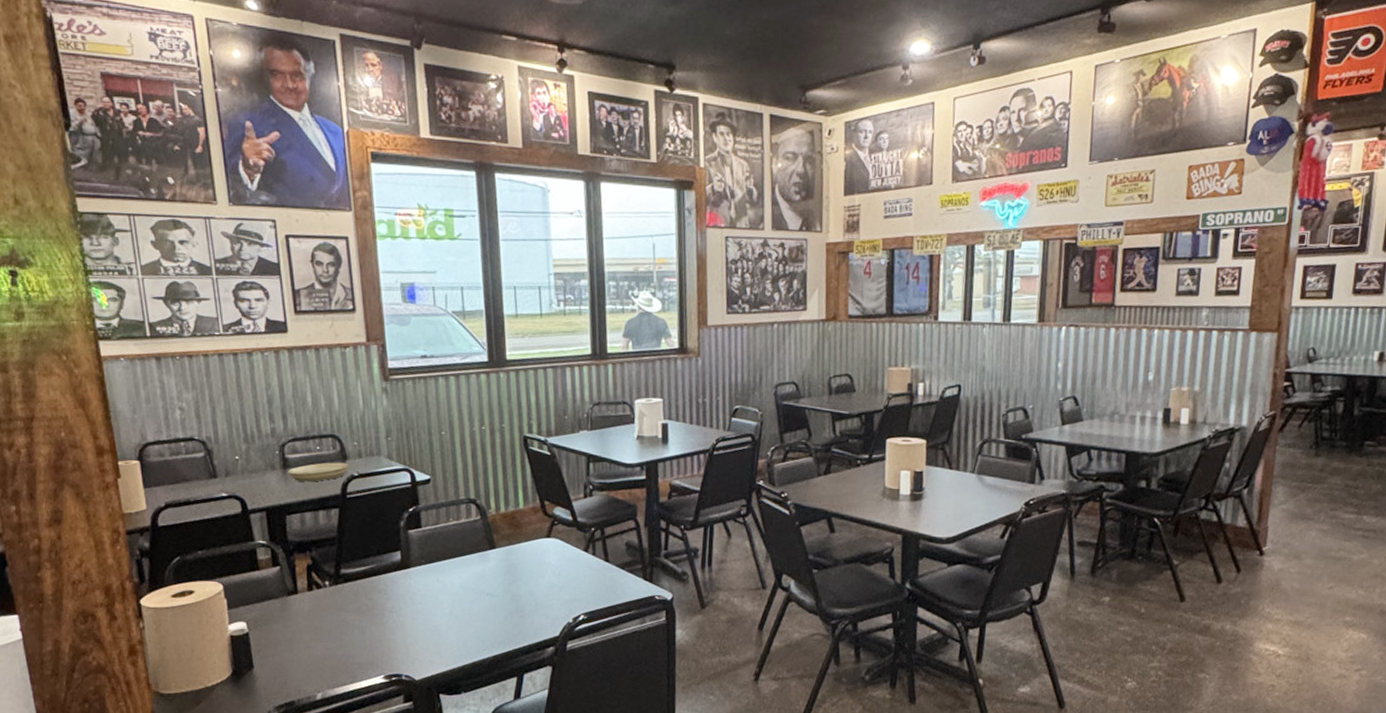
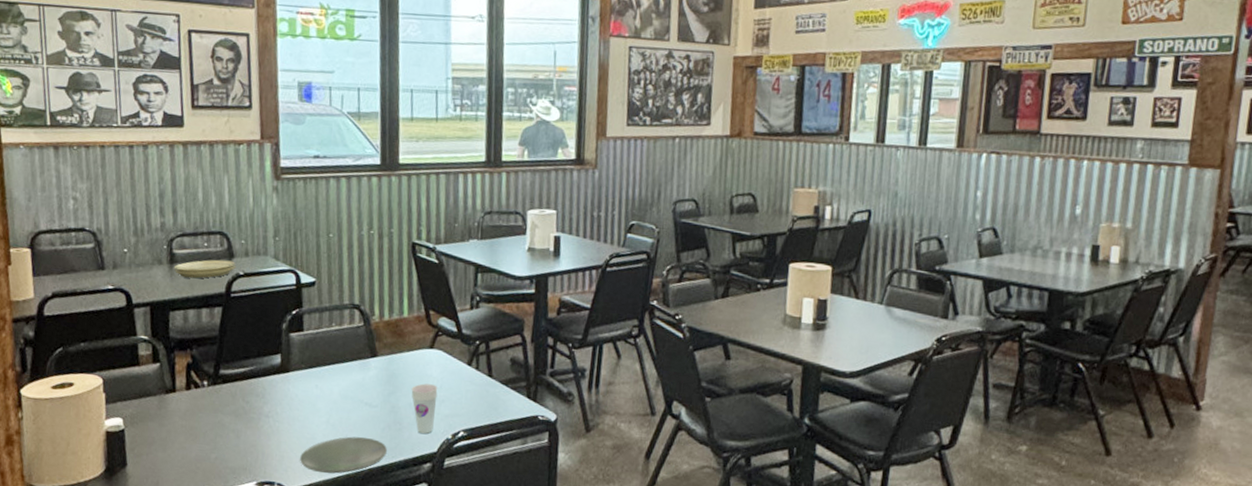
plate: none [426,626,510,663] -> present [300,436,387,474]
cup: none [531,571,557,620] -> present [411,383,438,434]

